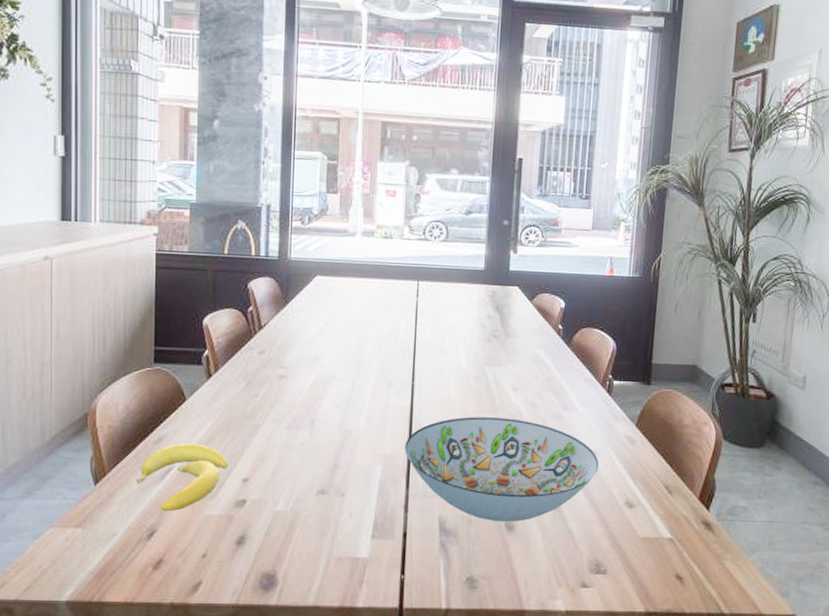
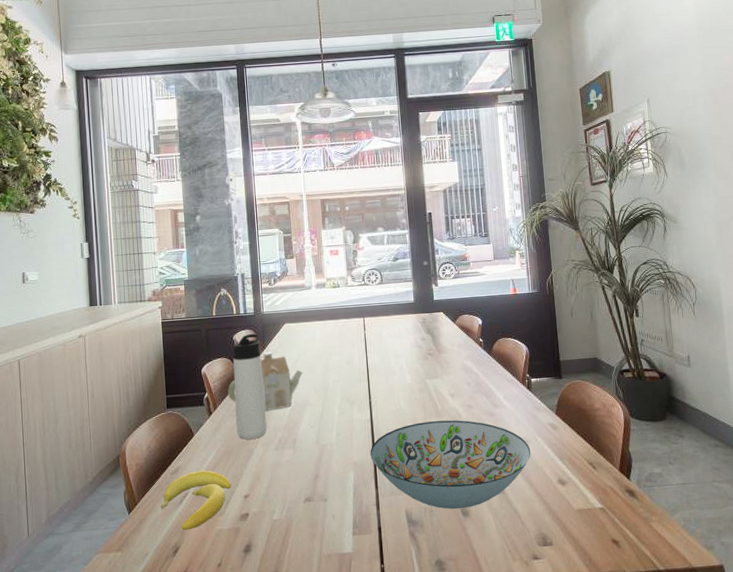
teapot: none [234,308,334,381] -> present [228,351,304,411]
thermos bottle: none [241,282,282,413] -> present [232,333,267,440]

